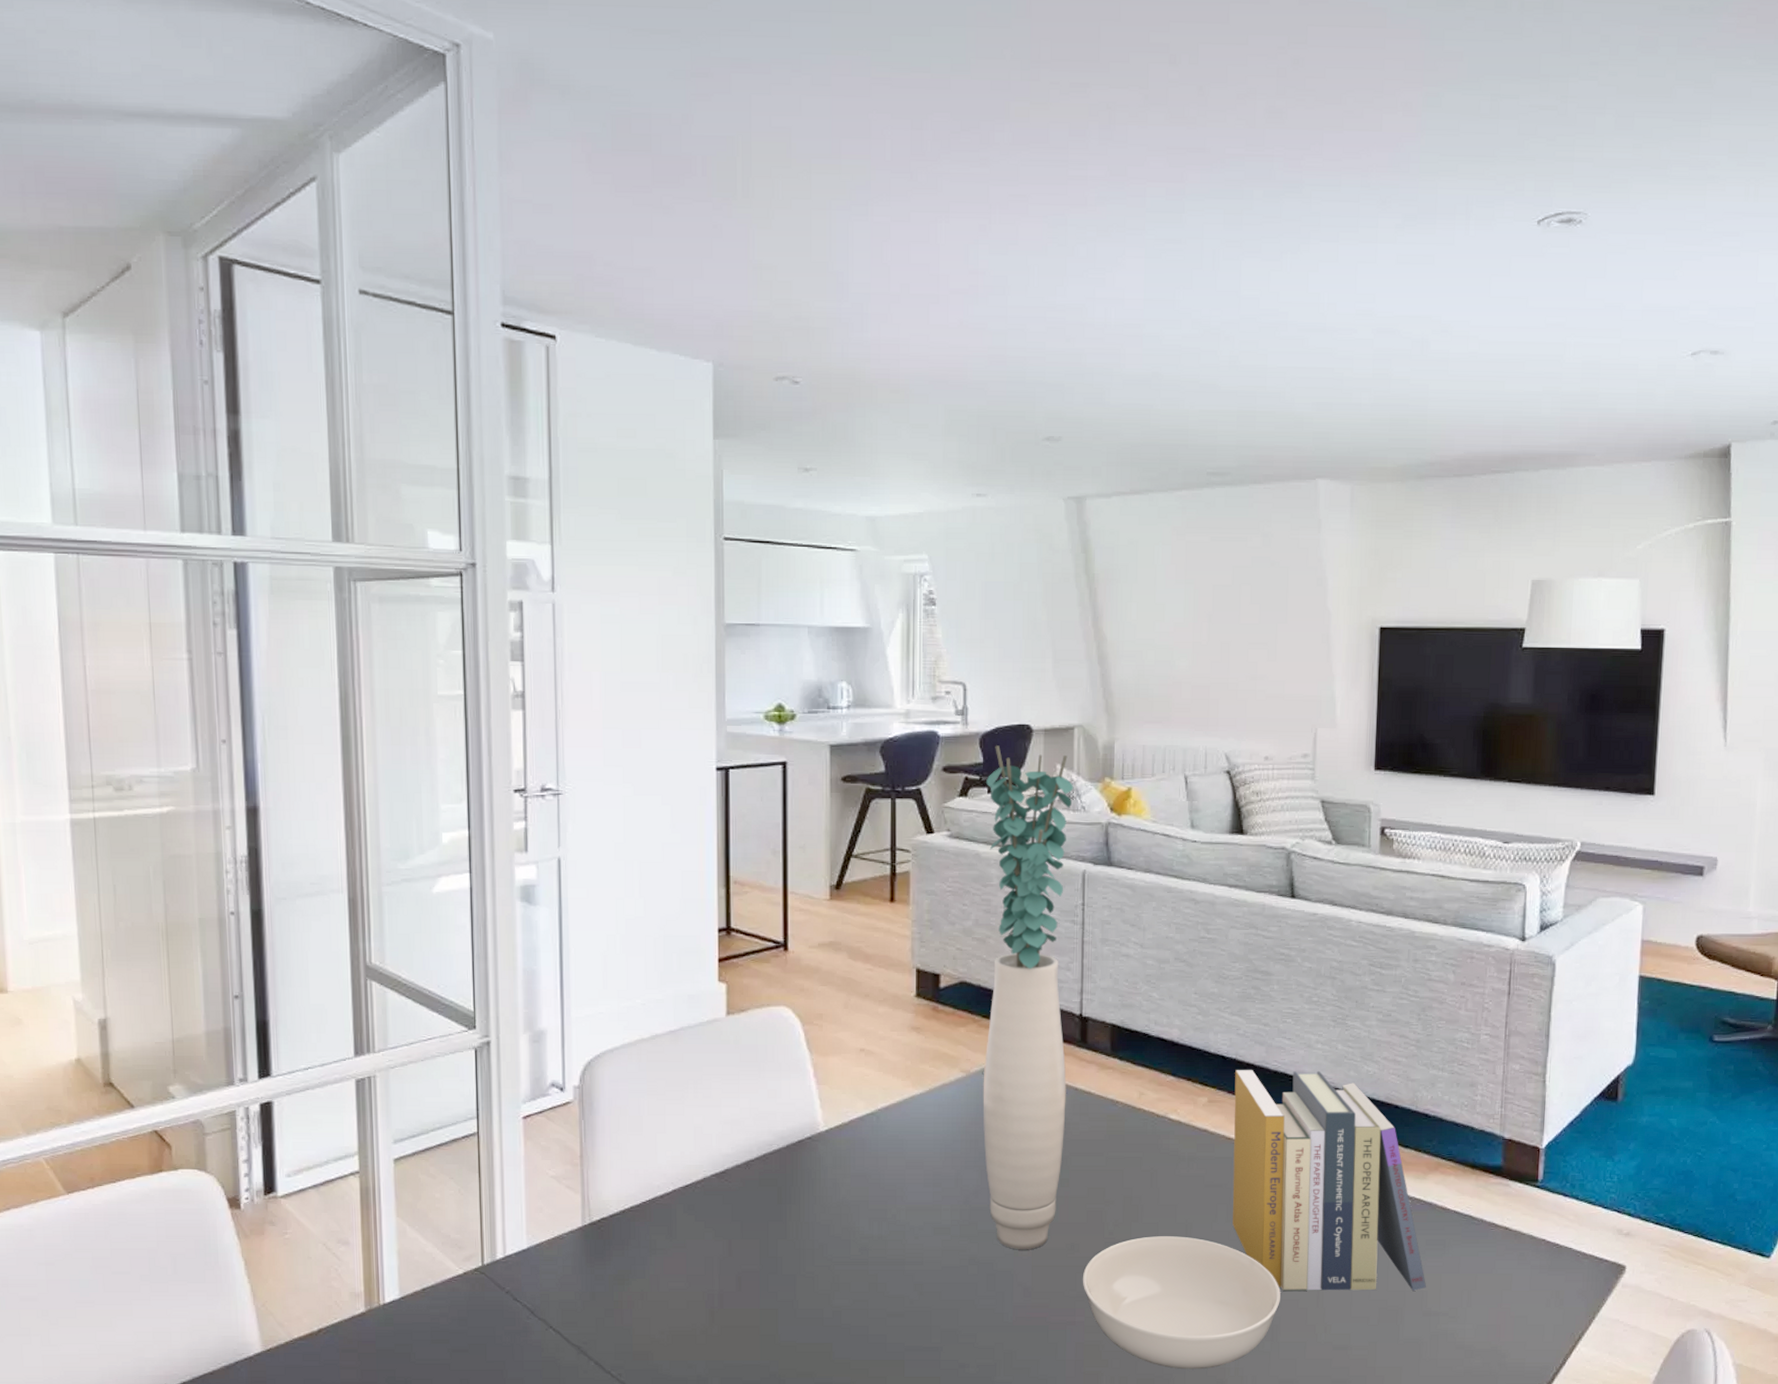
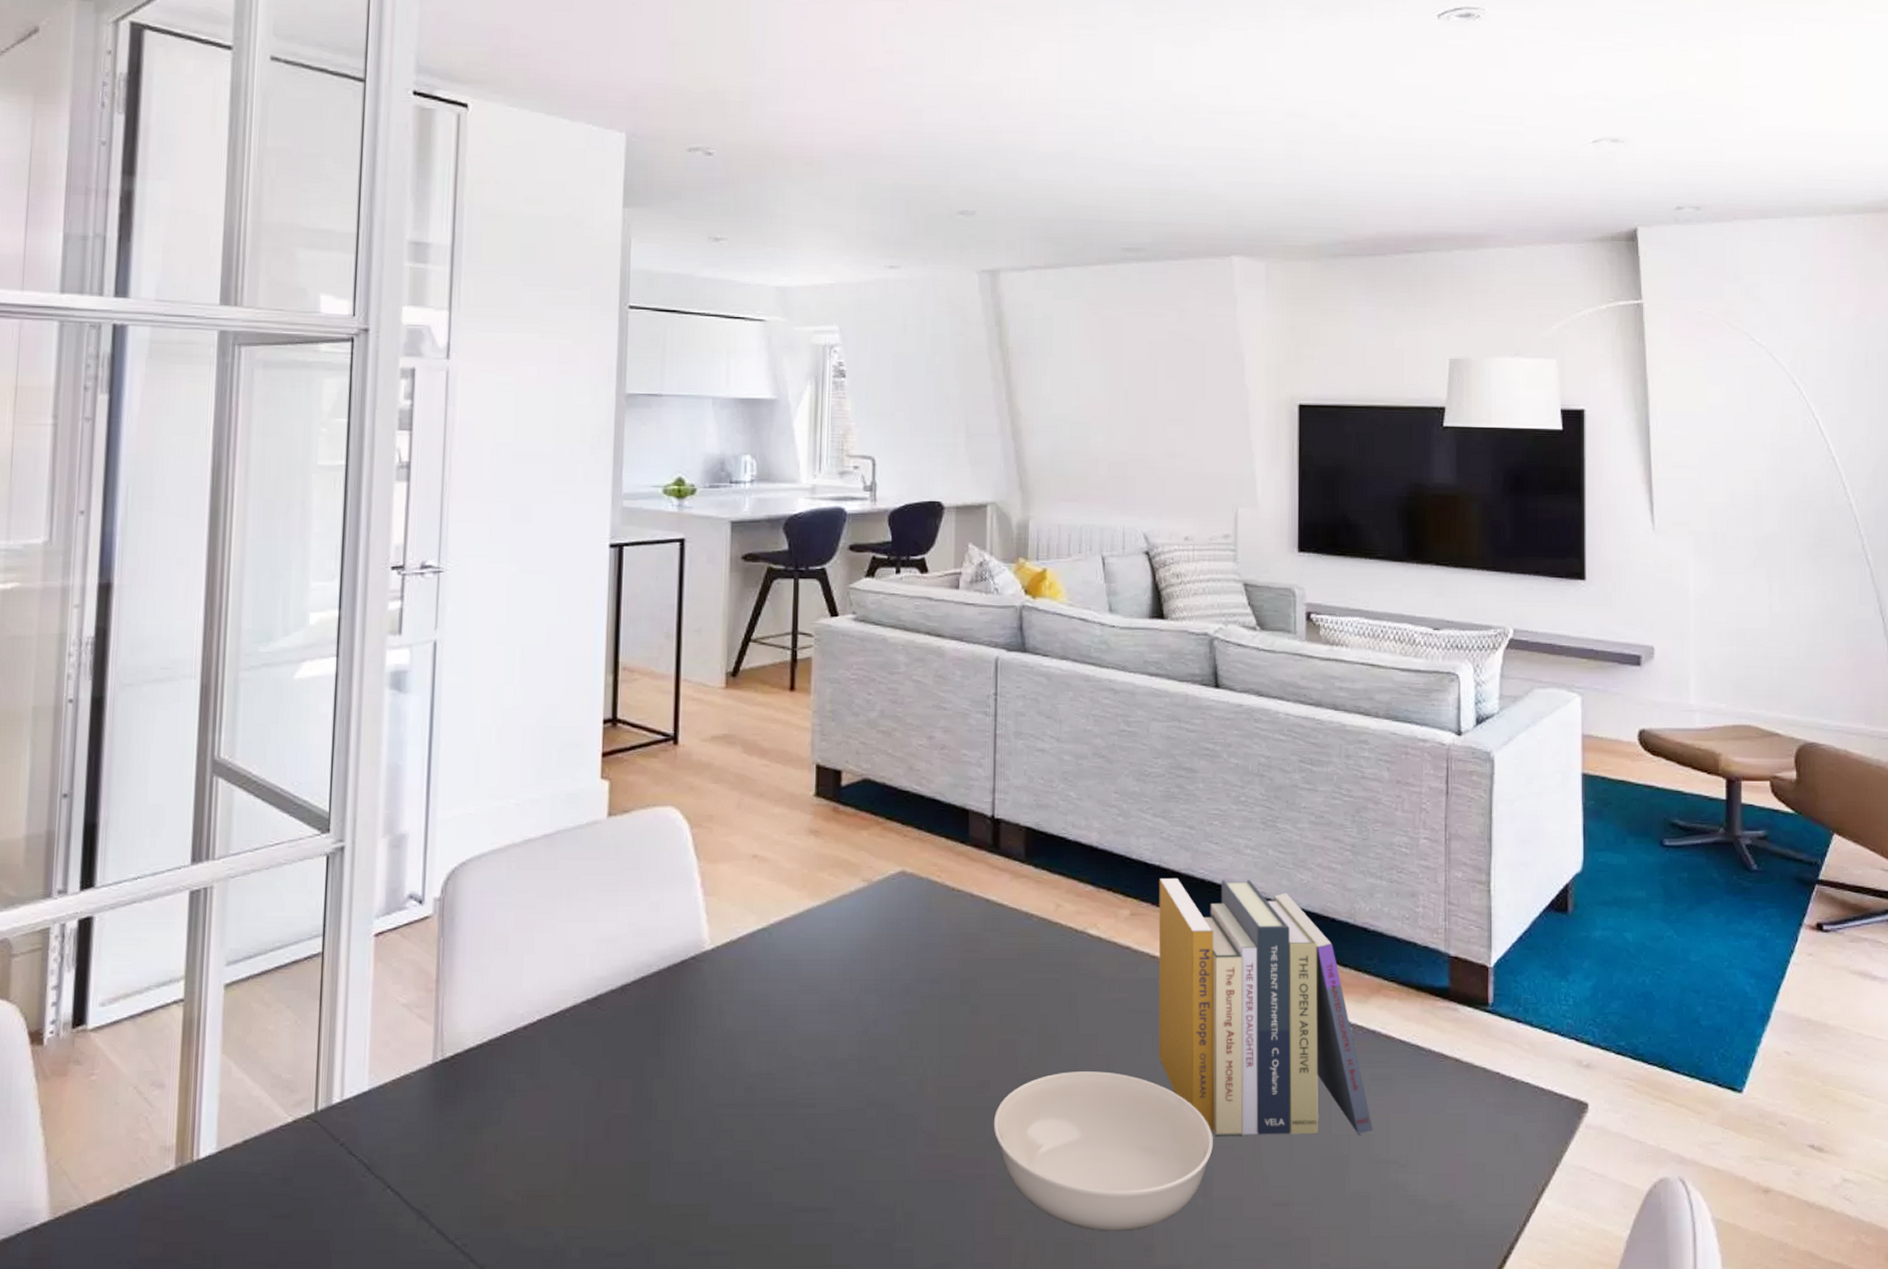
vase: present [983,745,1074,1250] -> none [885,523,987,1089]

